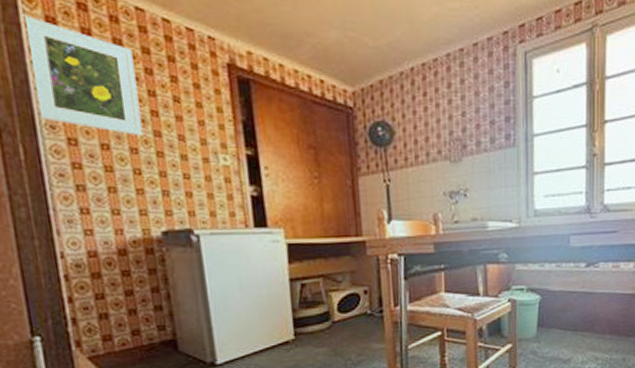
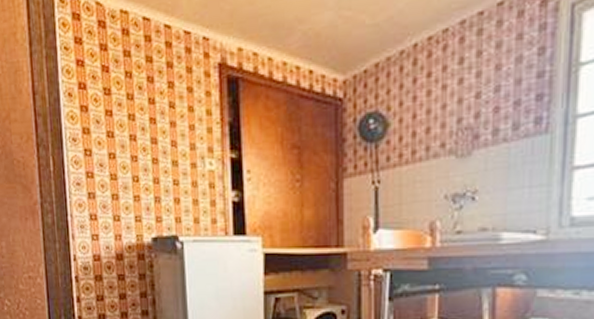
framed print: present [21,14,143,136] -> none [58,38,142,144]

